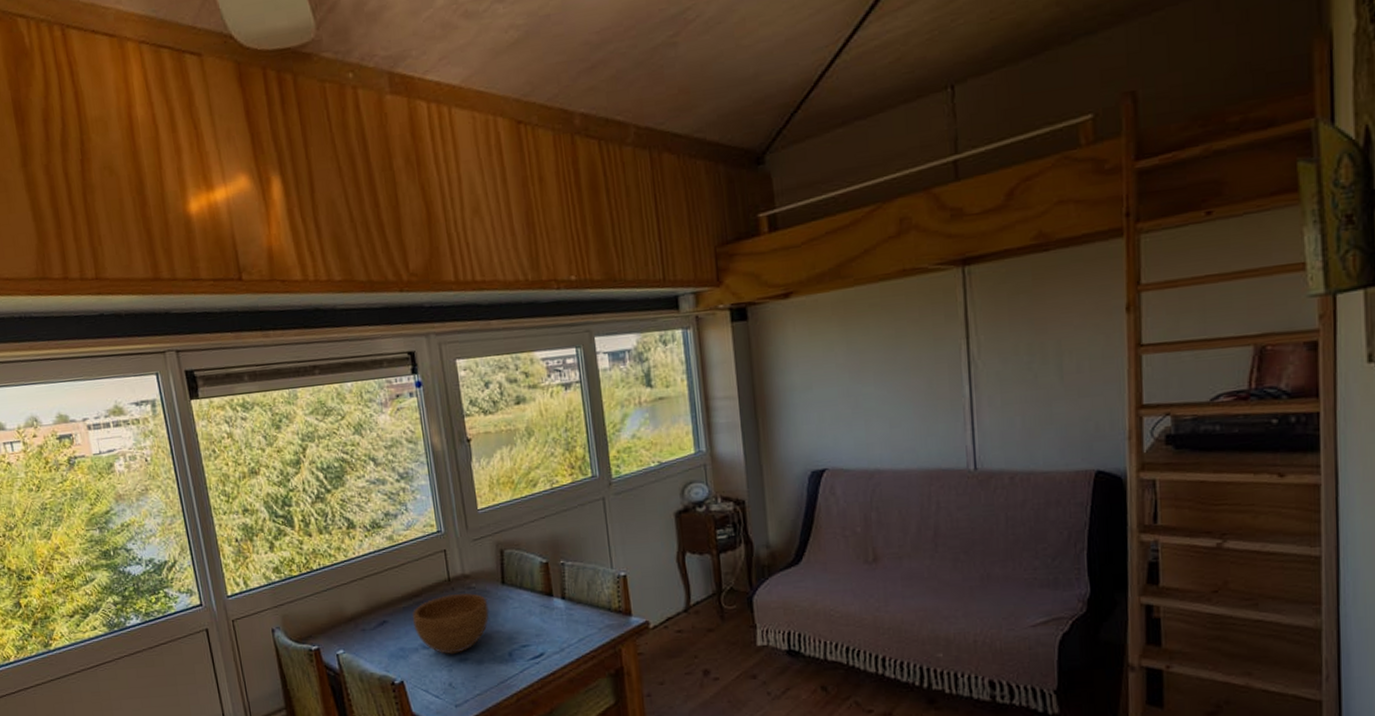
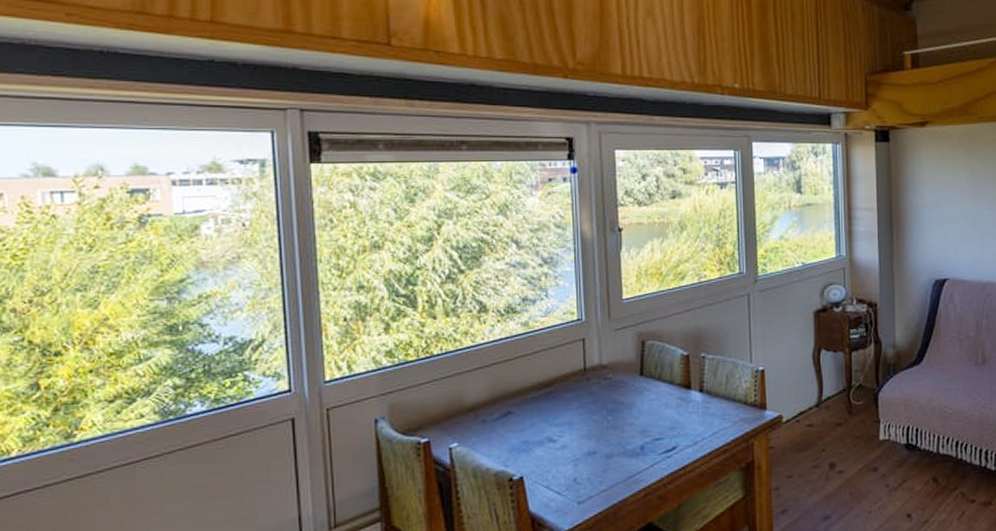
bowl: present [412,593,489,654] -> none [540,384,624,448]

